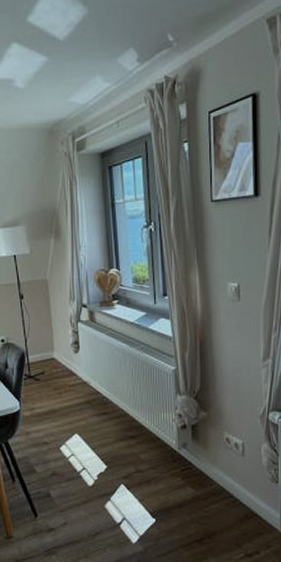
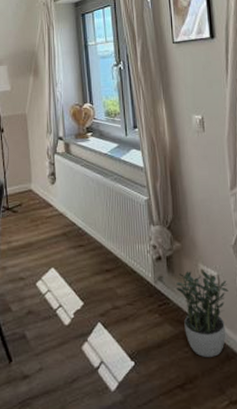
potted plant: none [200,439,253,516] -> present [176,271,229,357]

